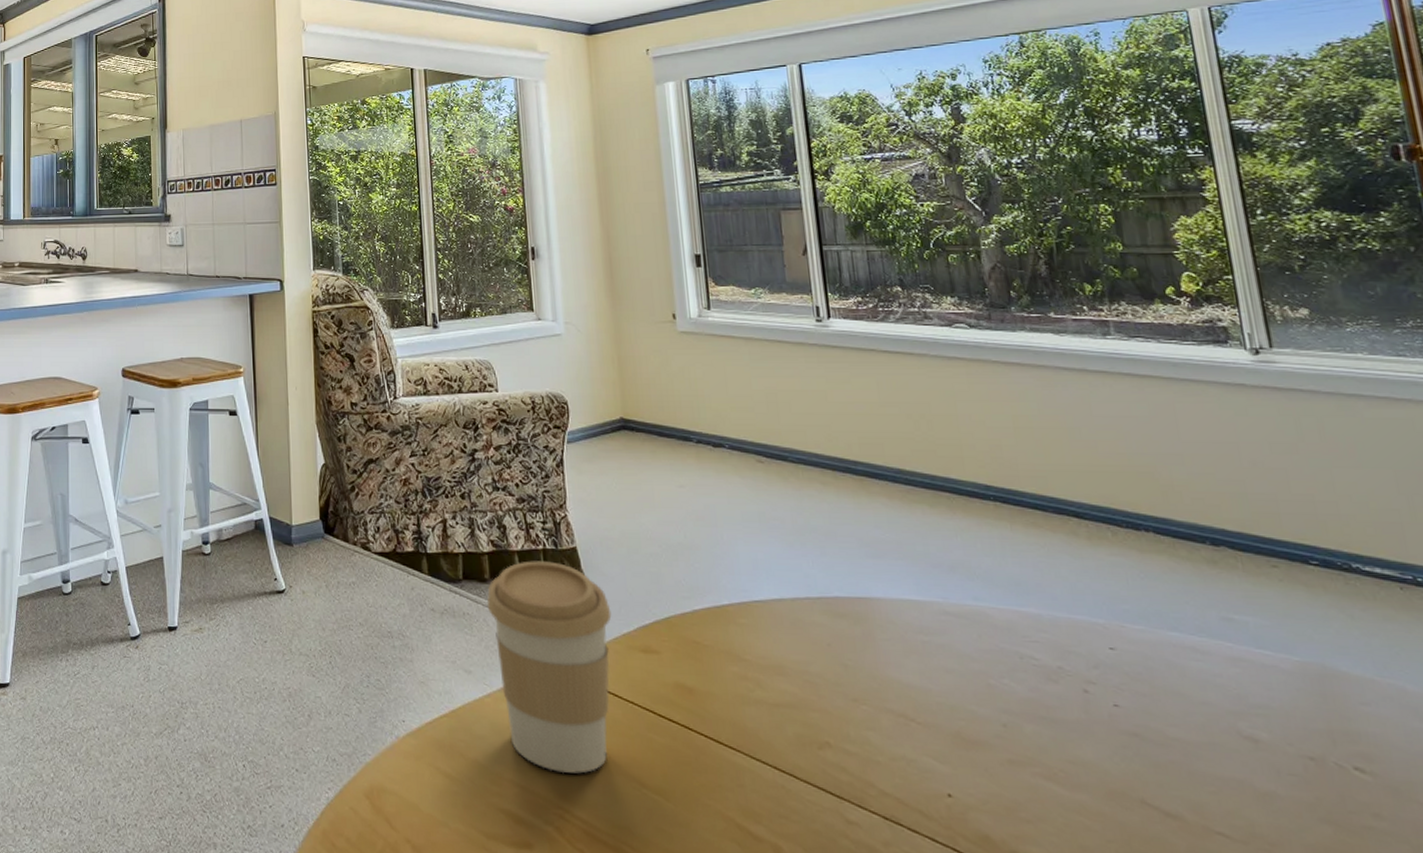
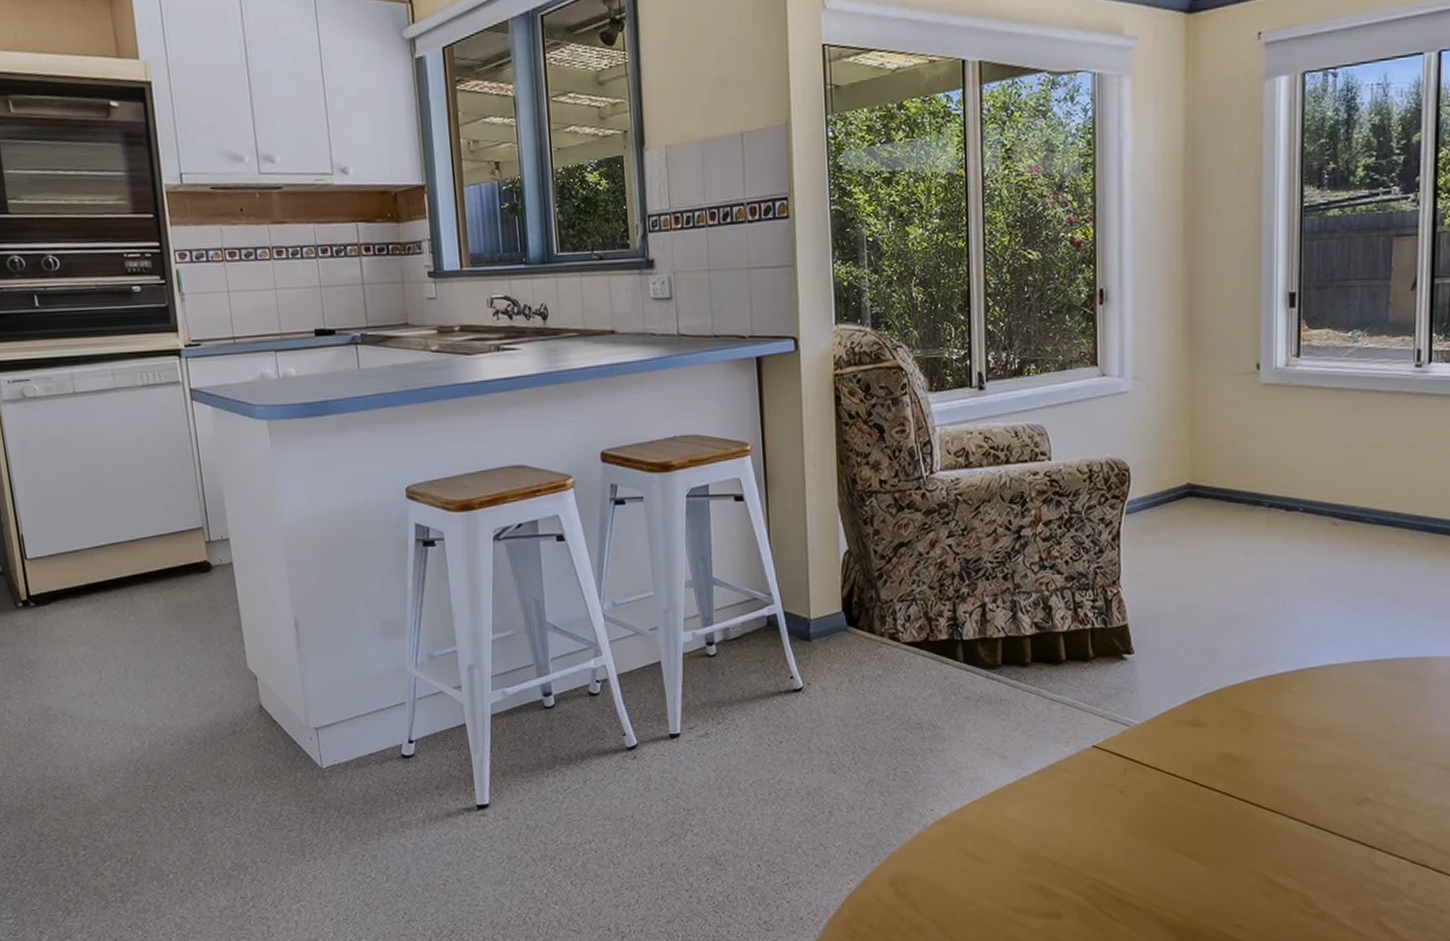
coffee cup: present [486,561,612,774] -> none [1026,641,1160,846]

